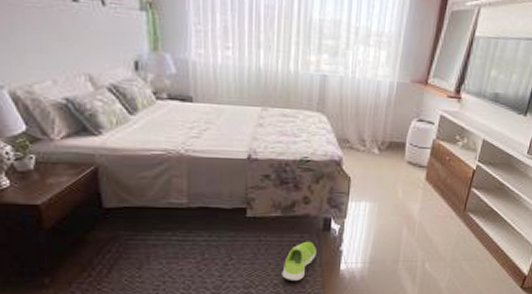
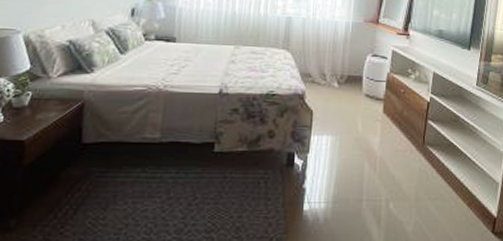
shoe: present [282,241,316,282] -> none [244,178,280,225]

